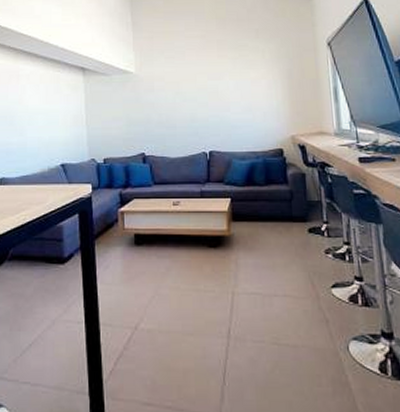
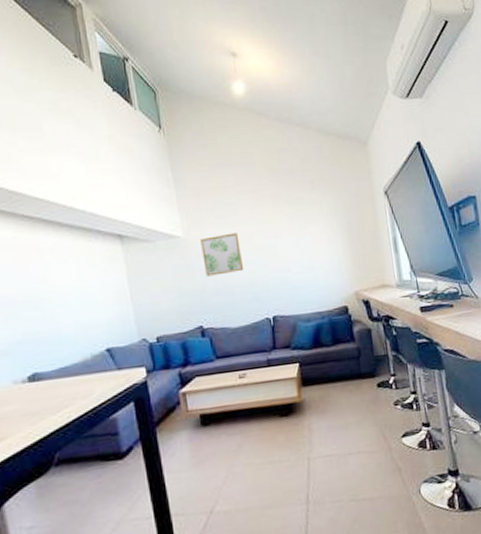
wall art: none [150,72,187,109] -> present [200,232,244,277]

